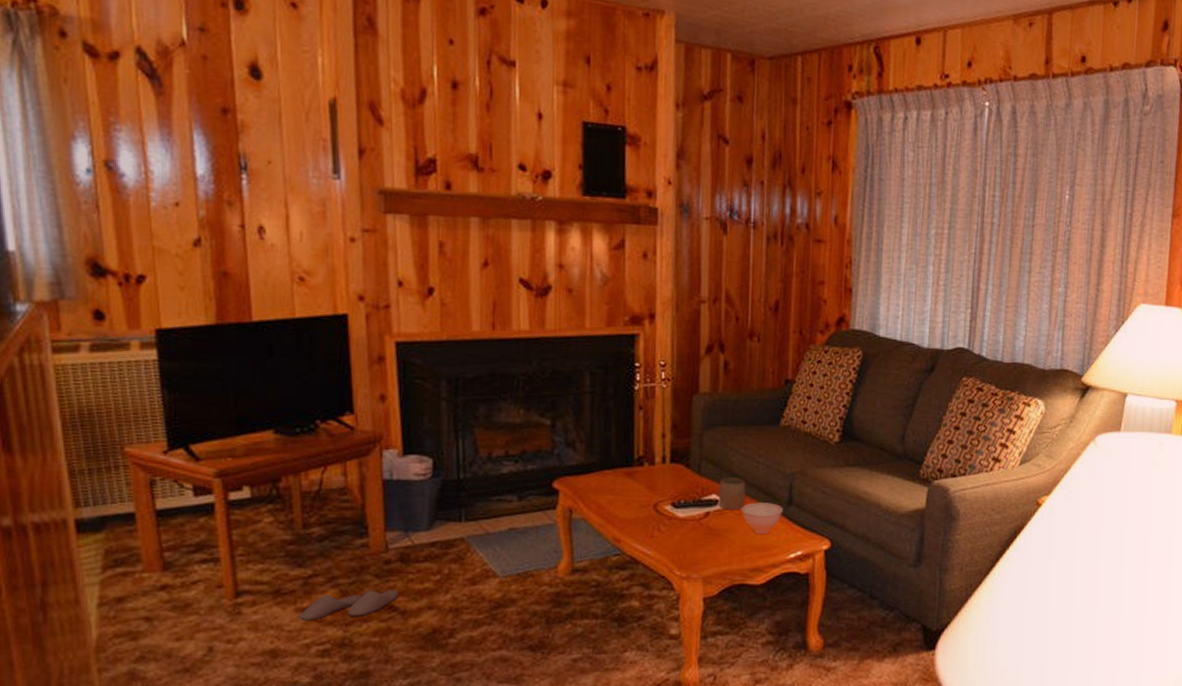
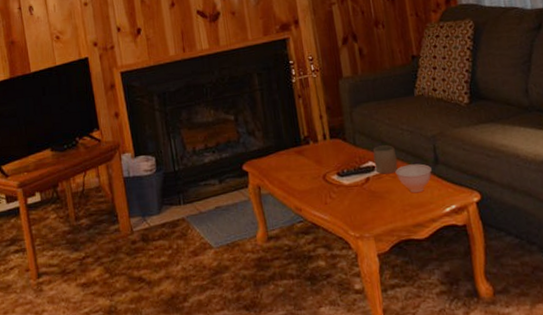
slippers: present [299,590,399,621] -> none [79,264,144,294]

